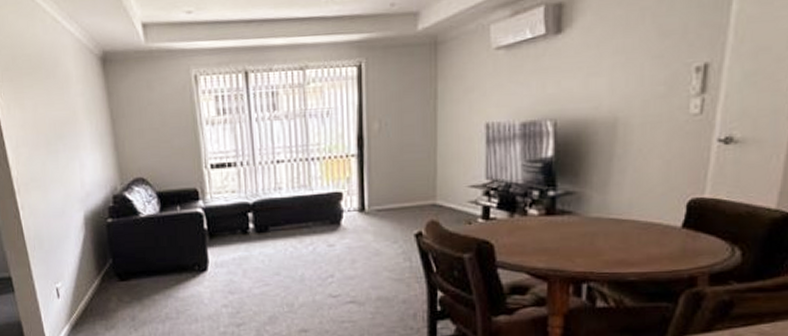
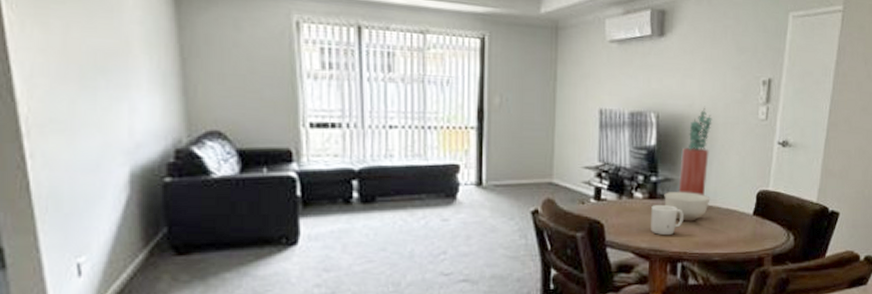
mug: none [549,221,589,255] -> present [651,205,684,236]
bowl: none [564,204,624,238] -> present [664,191,711,221]
vase: none [582,109,626,208] -> present [678,108,712,195]

